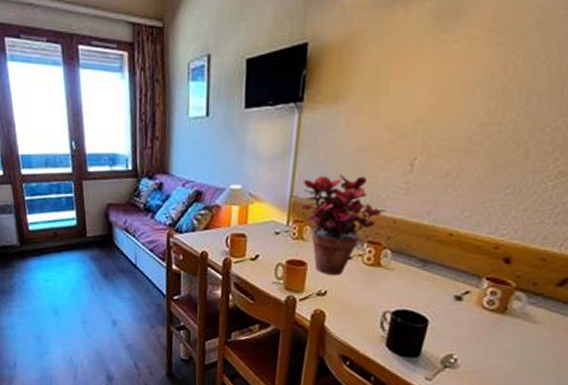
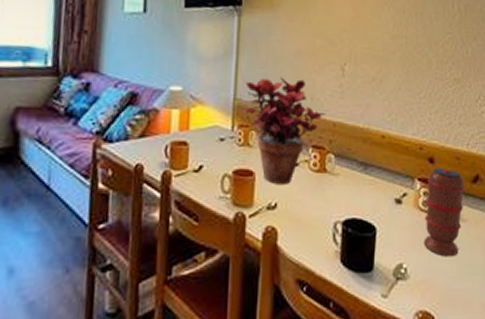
spice grinder: none [481,268,547,355] -> present [424,168,465,257]

